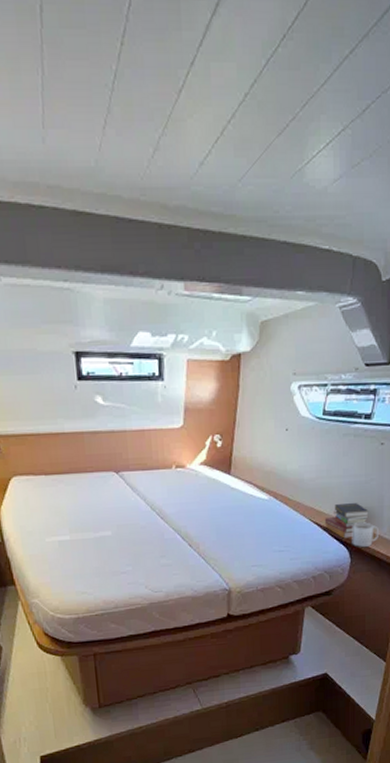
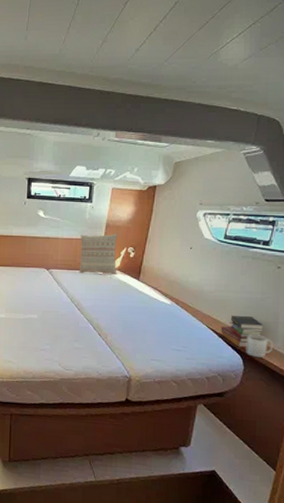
pillow: none [153,417,204,473] -> present [79,232,118,275]

